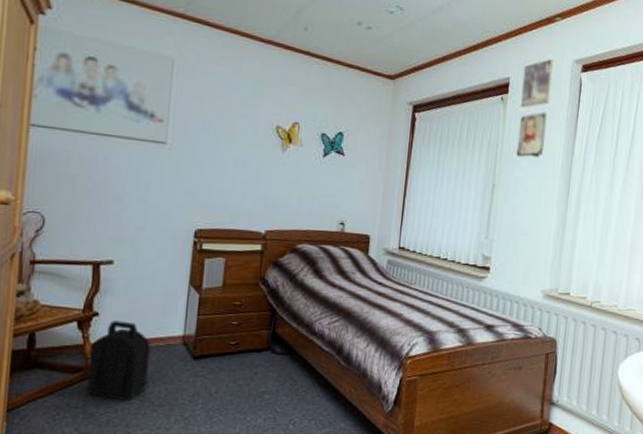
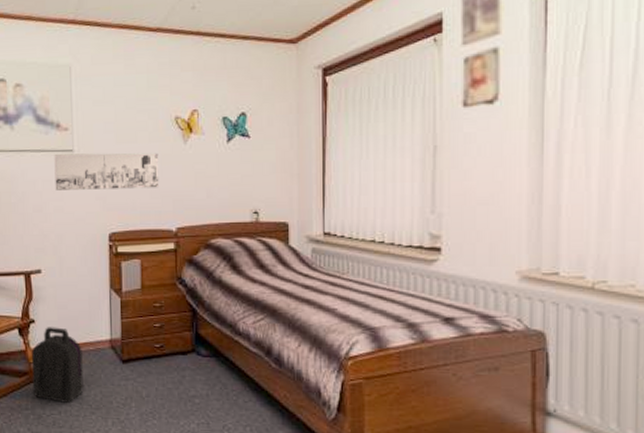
wall art: none [141,144,256,191] -> present [54,153,159,190]

